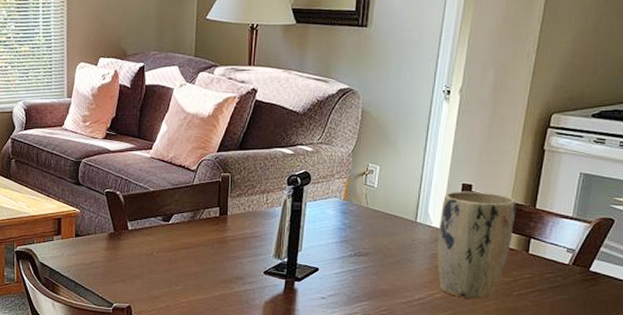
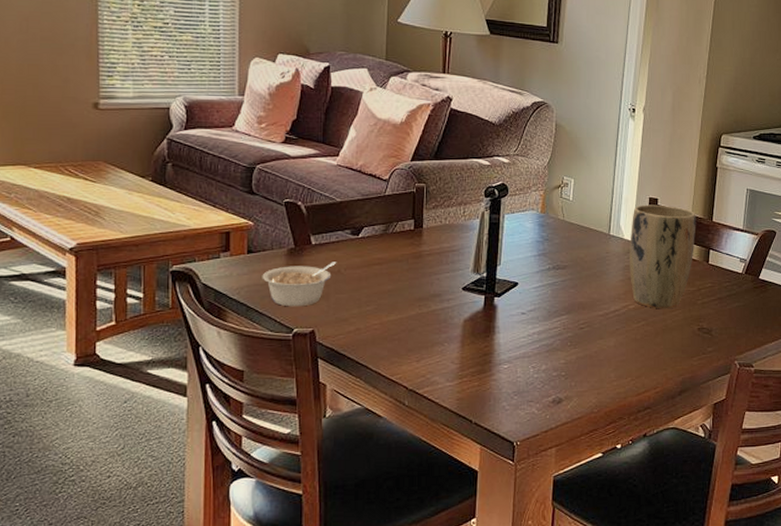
legume: none [87,245,150,285] -> present [262,262,337,307]

